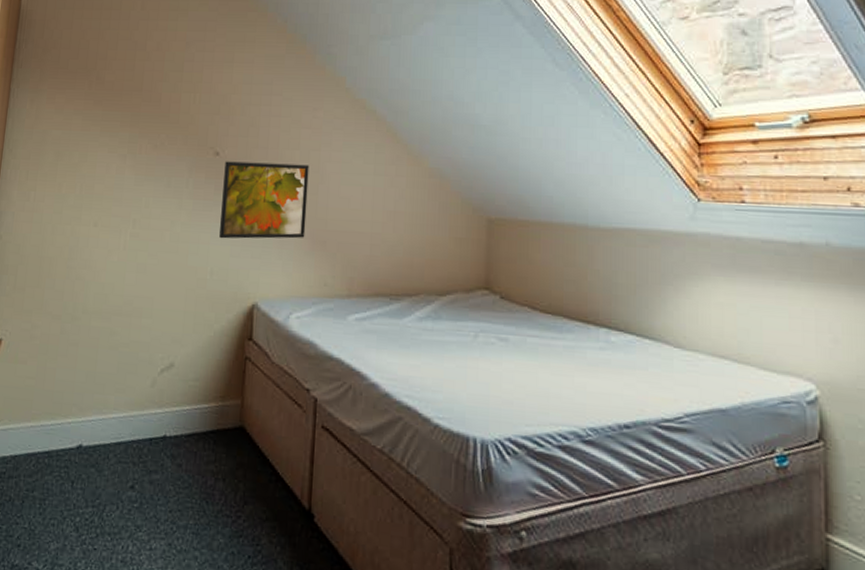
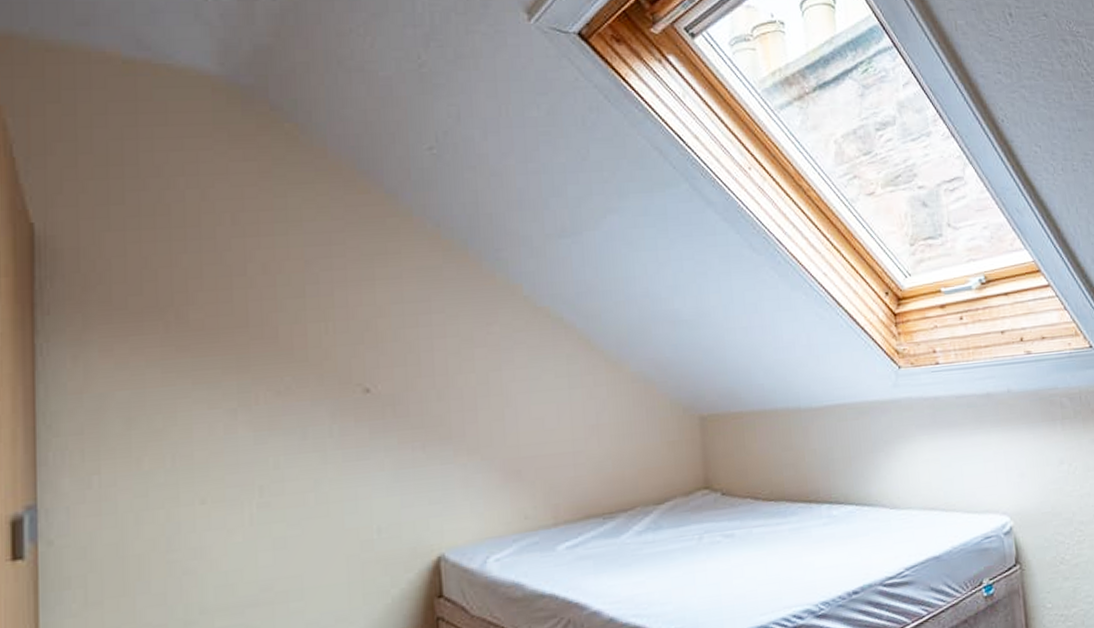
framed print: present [219,161,310,239] -> none [379,388,495,490]

